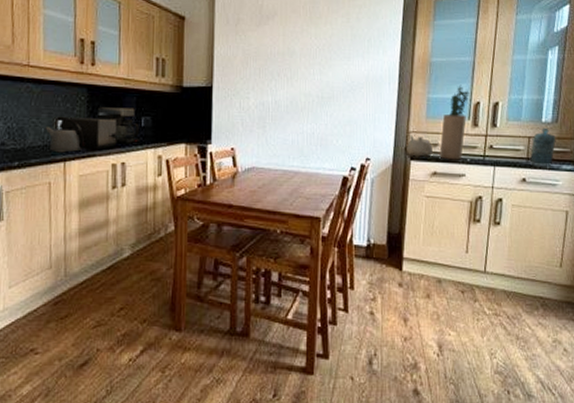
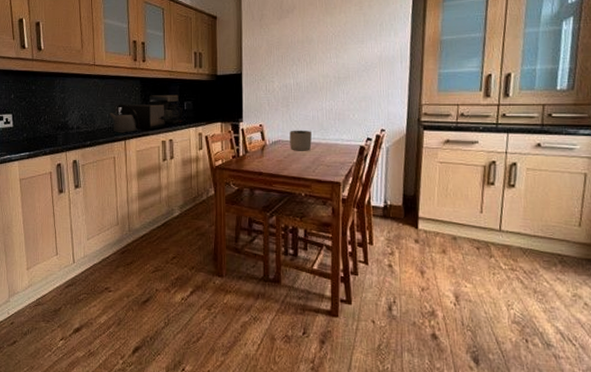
planter: none [265,155,290,181] -> present [290,130,312,151]
teapot: present [406,135,433,158] -> none [419,107,445,128]
vase: present [439,85,470,160] -> none [451,59,481,129]
canister: present [530,127,556,165] -> none [545,95,572,130]

